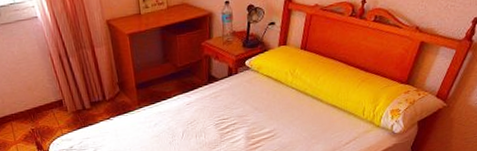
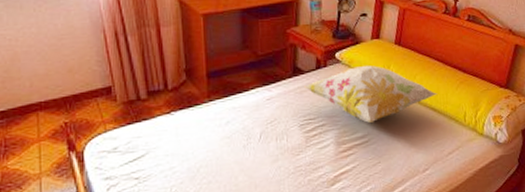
decorative pillow: none [217,70,339,120] -> present [303,66,438,123]

